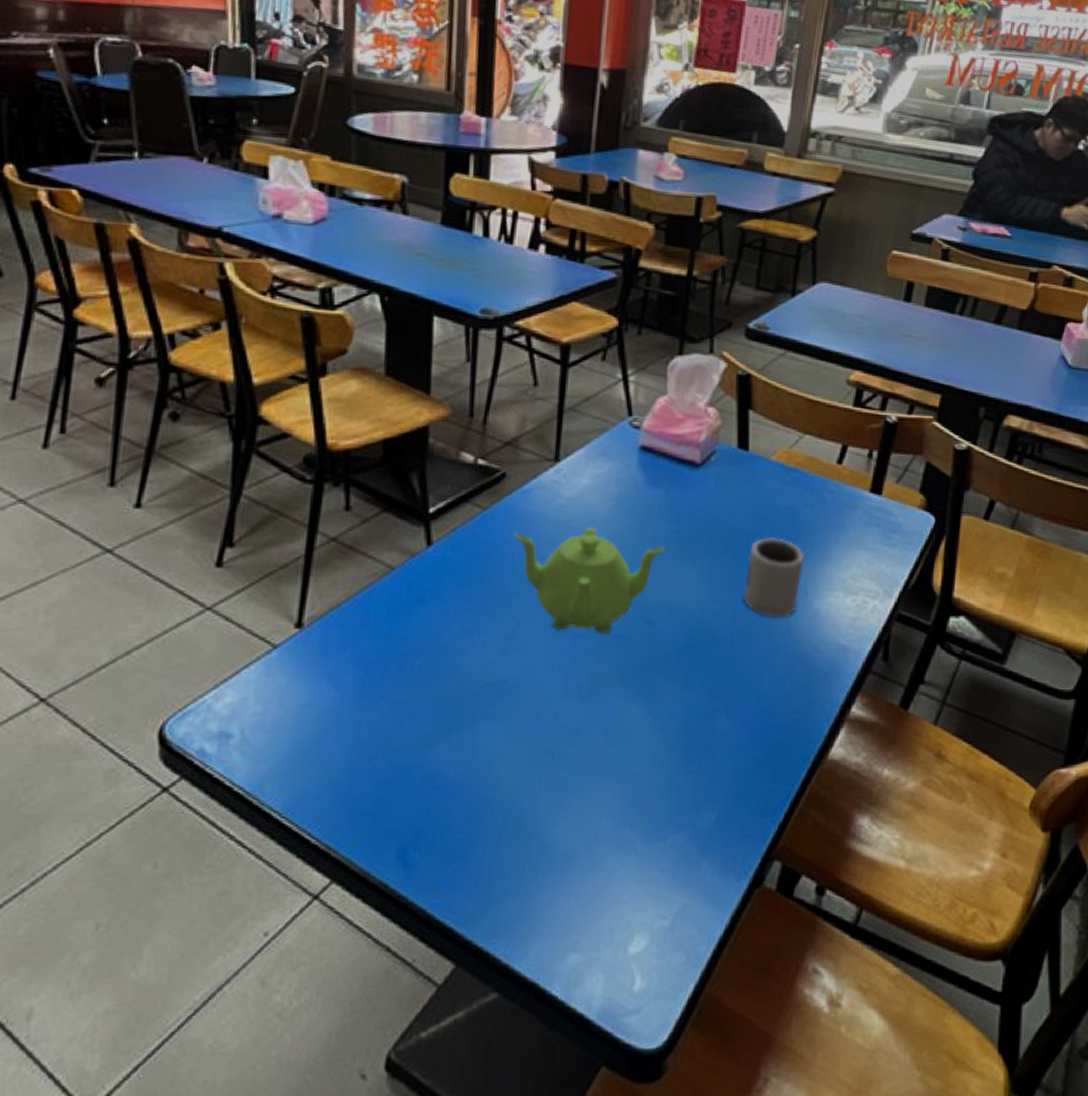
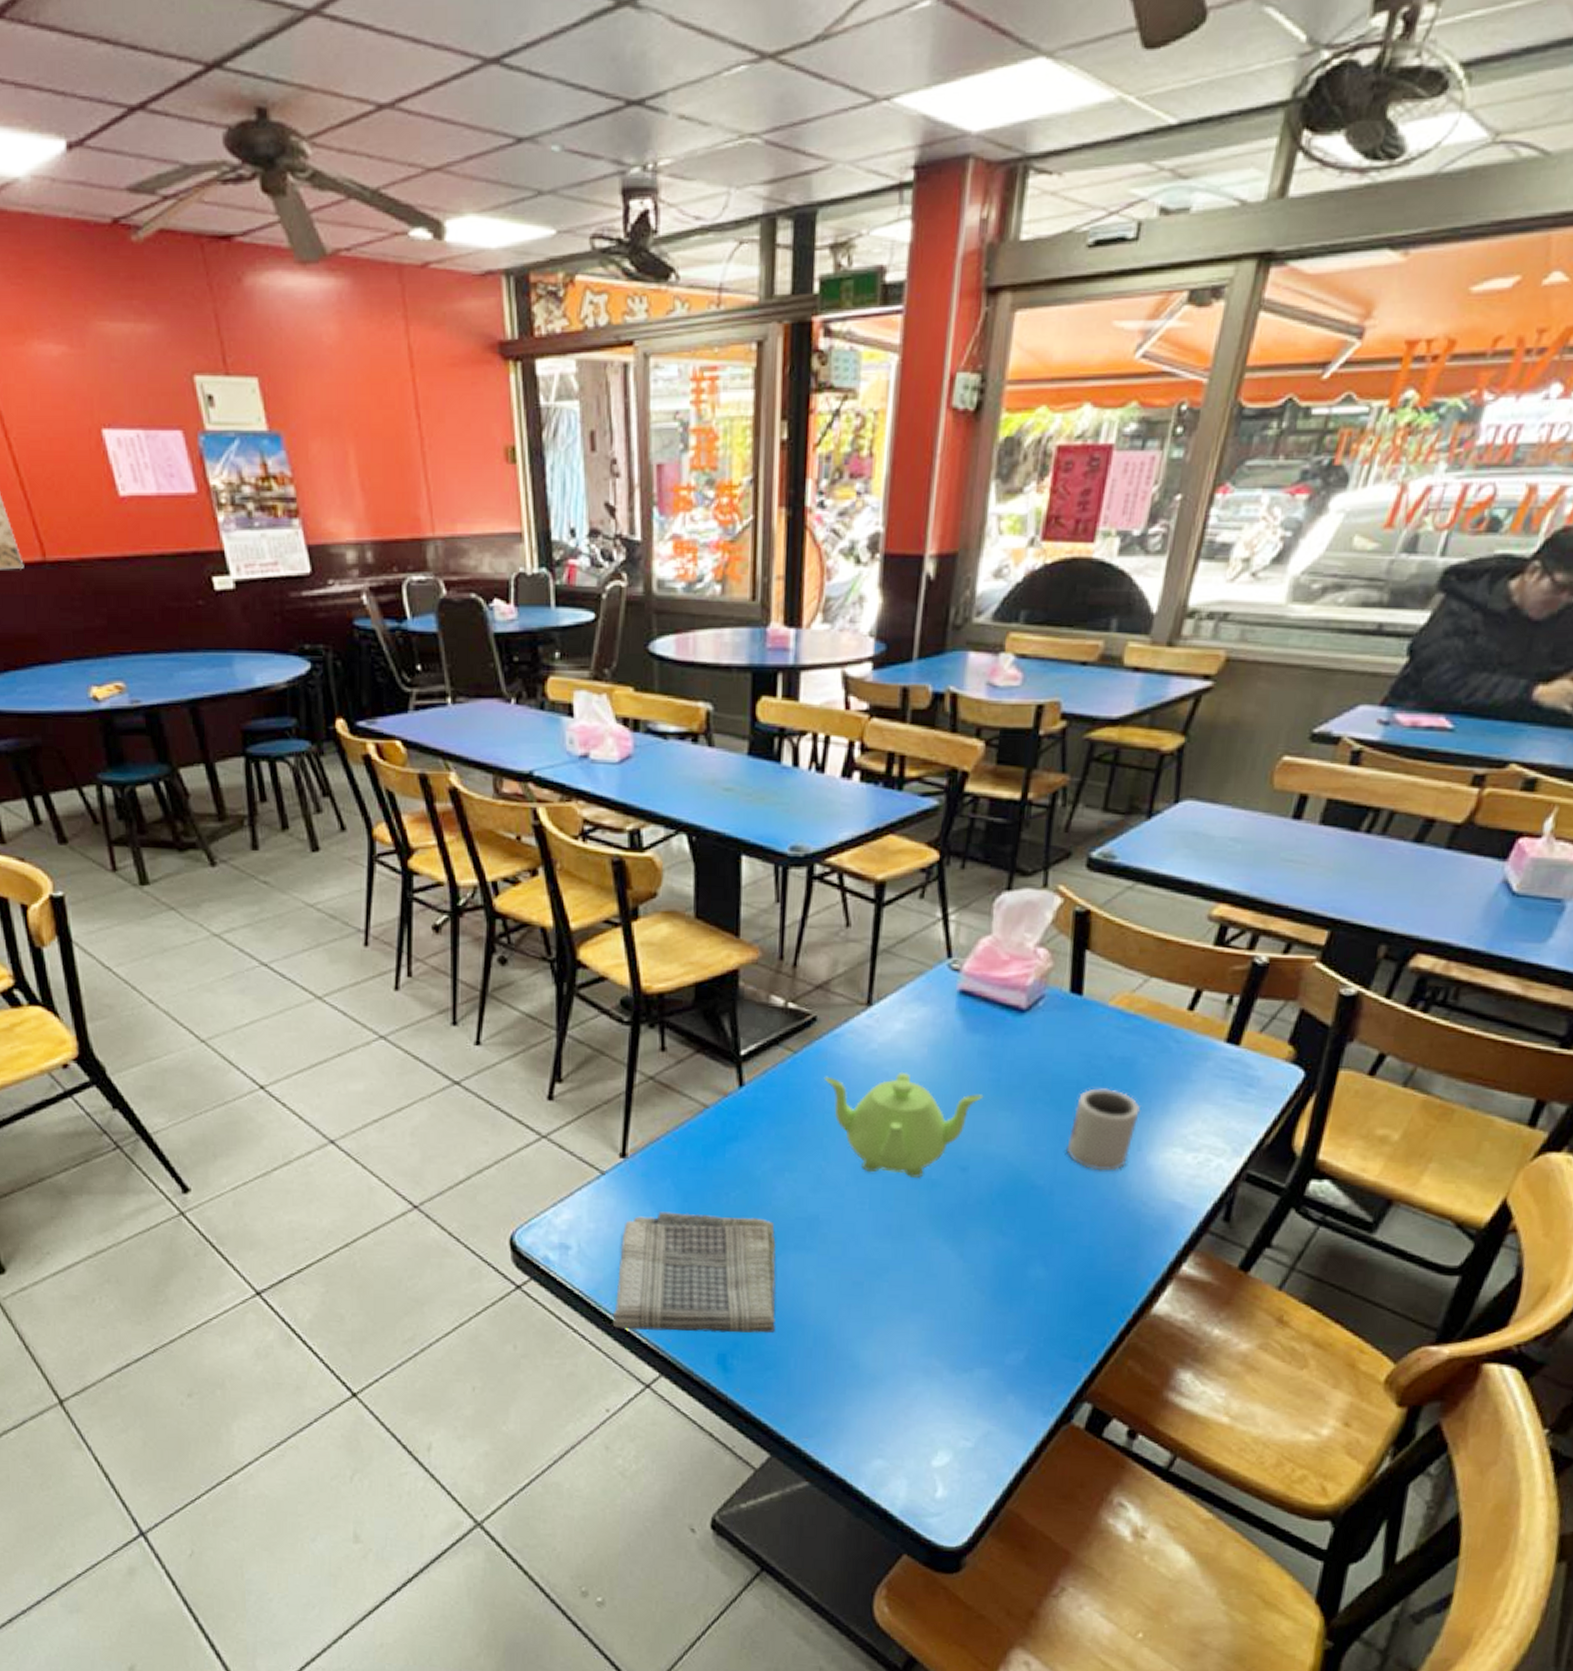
dish towel: none [277,686,464,830] -> present [612,1211,776,1333]

